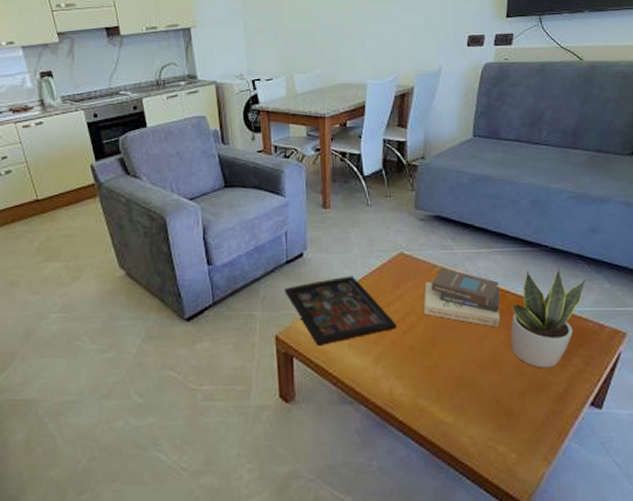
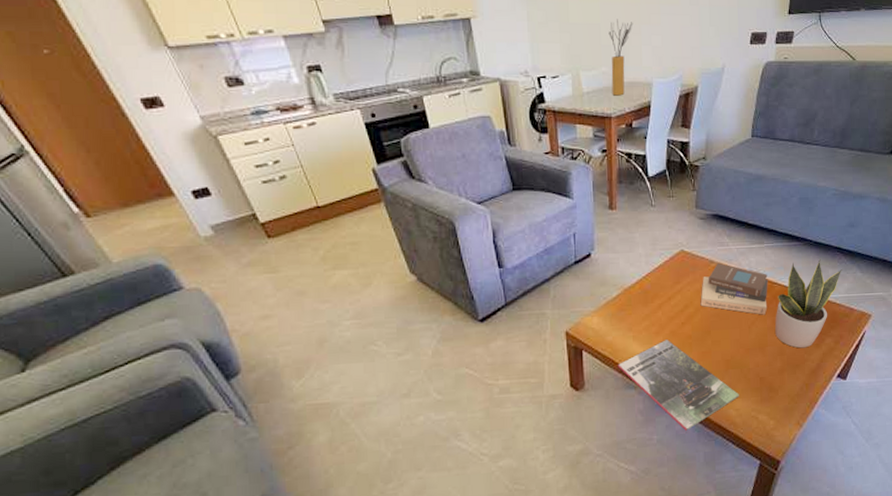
decorative tray: present [284,276,397,345] -> none [573,273,676,338]
vase: none [322,26,347,97] -> present [608,19,633,96]
magazine: none [331,350,472,459] -> present [617,340,739,431]

